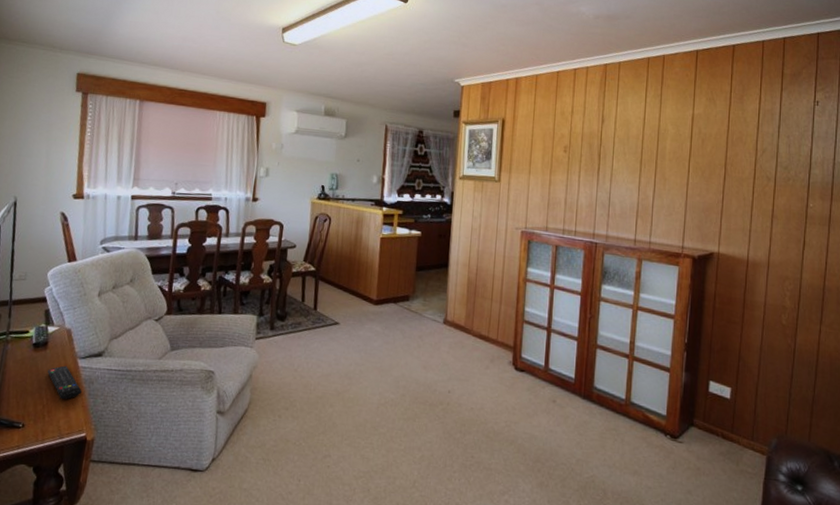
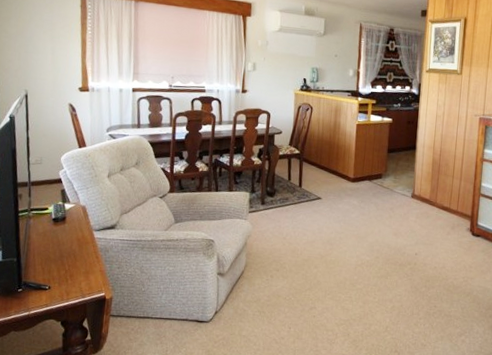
remote control: present [47,365,82,399] -> none [67,237,99,265]

